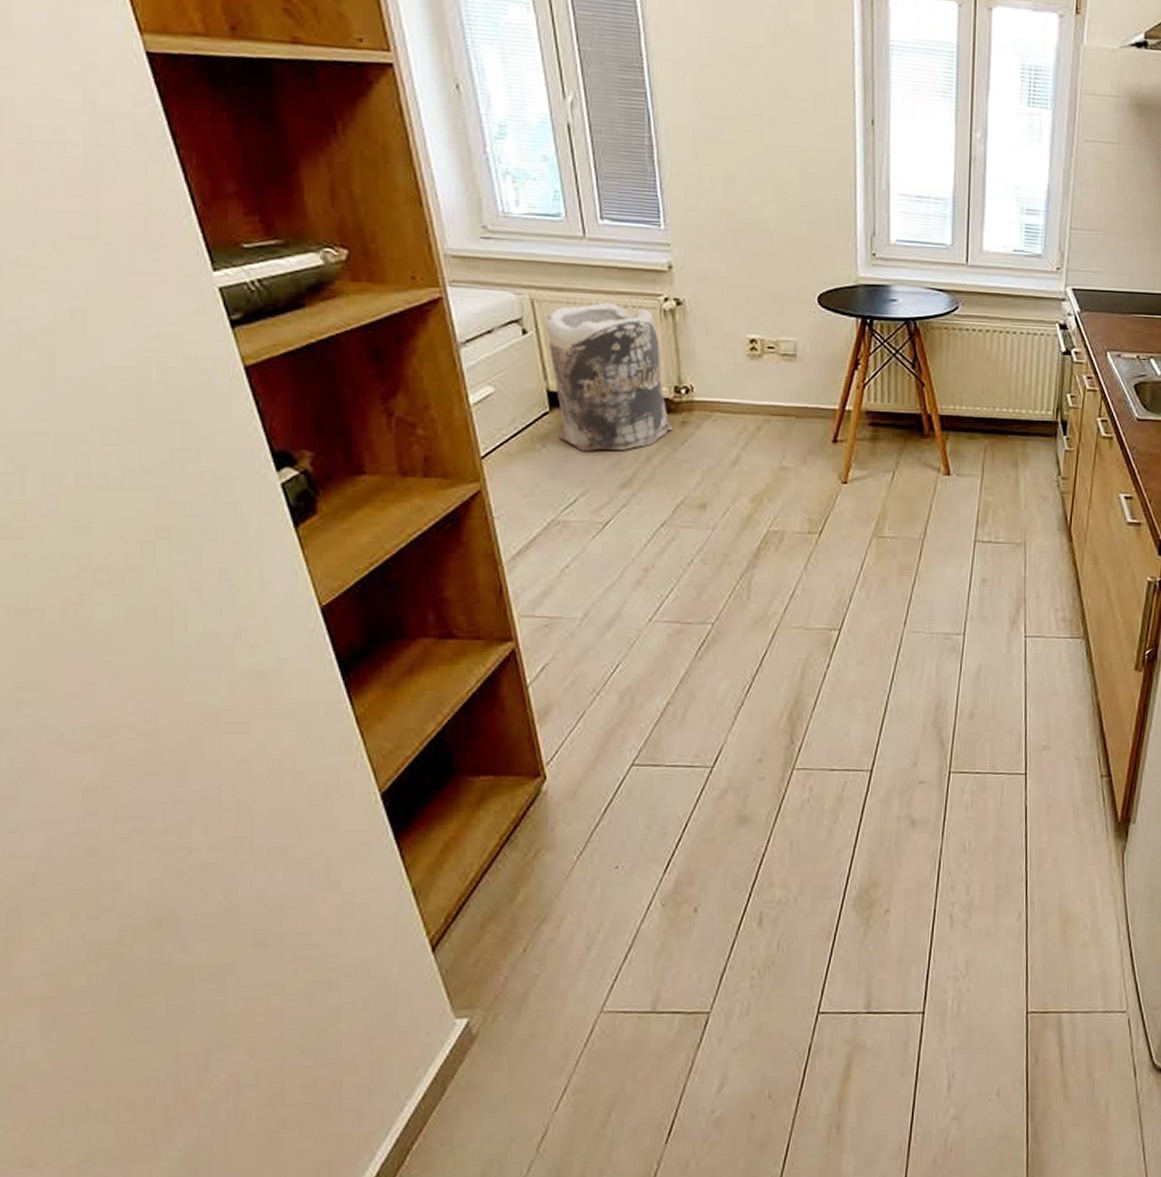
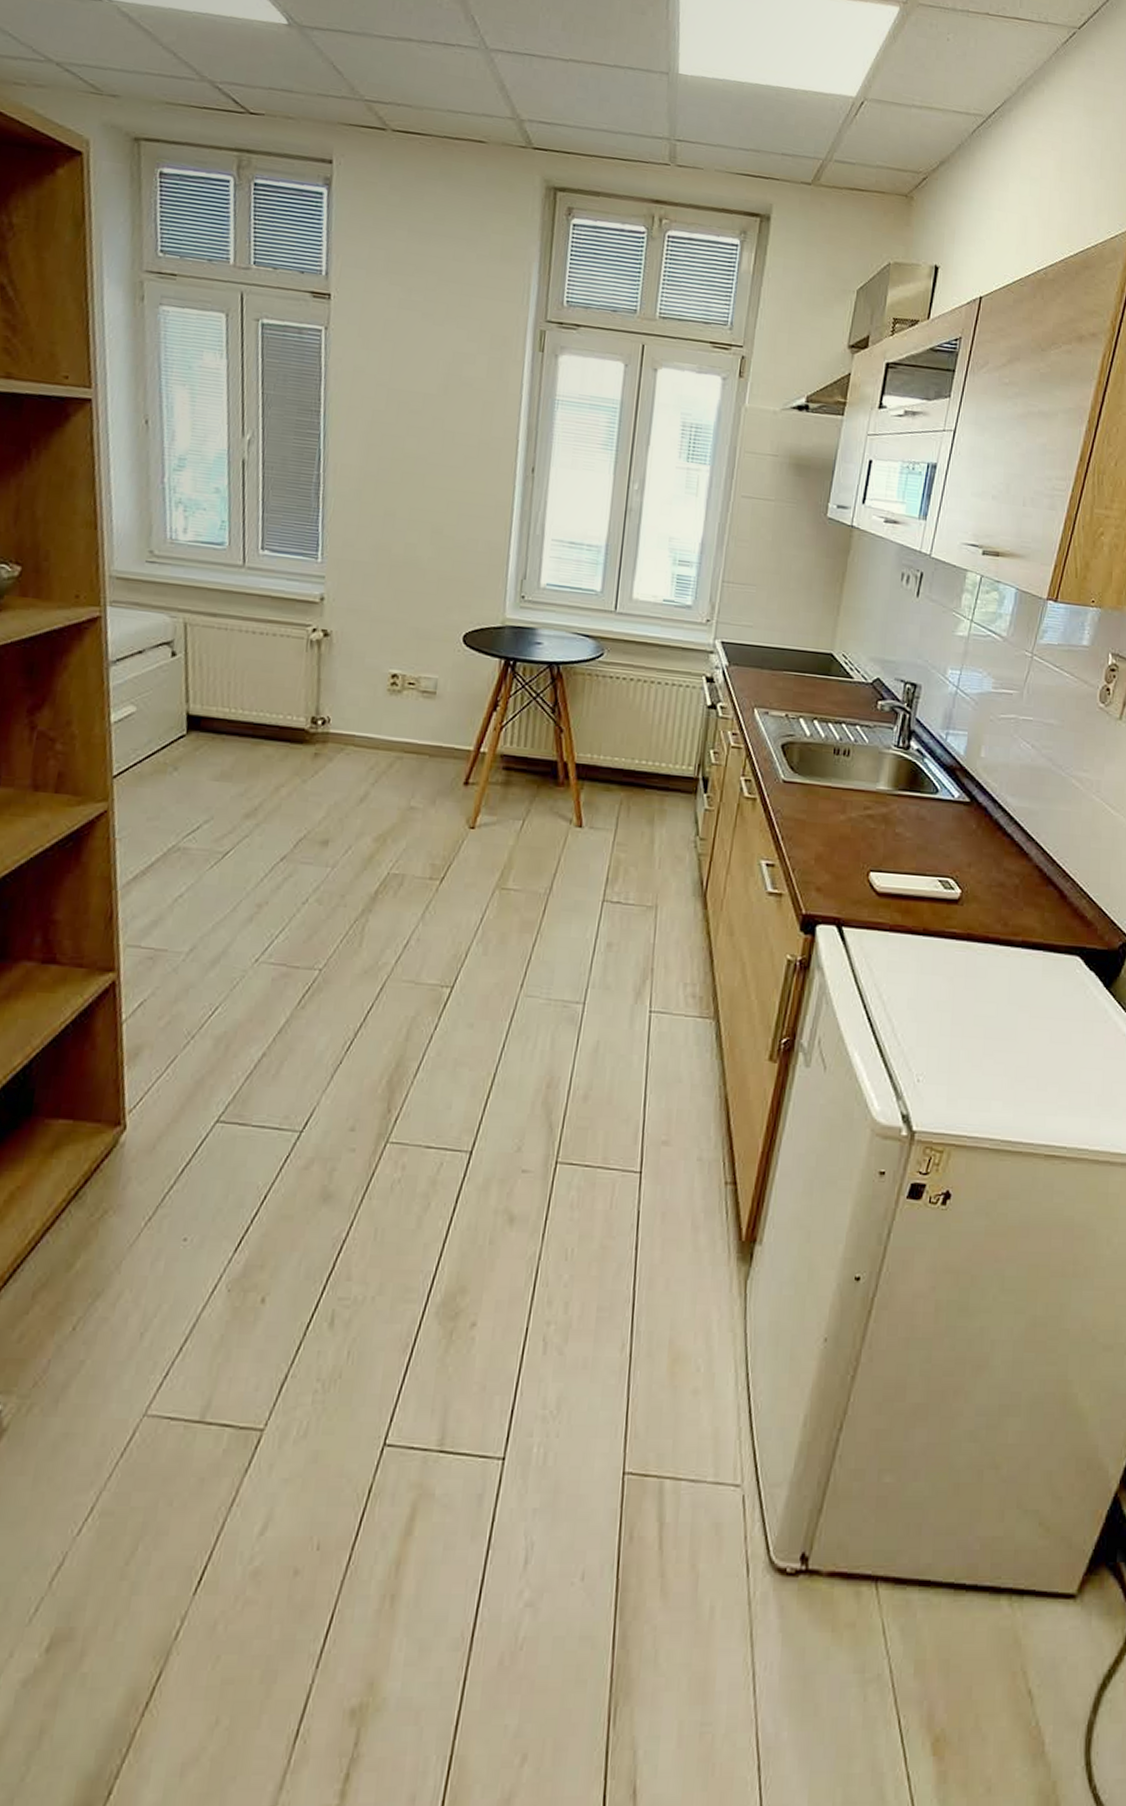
bag: present [544,302,674,451] -> none [192,629,306,779]

